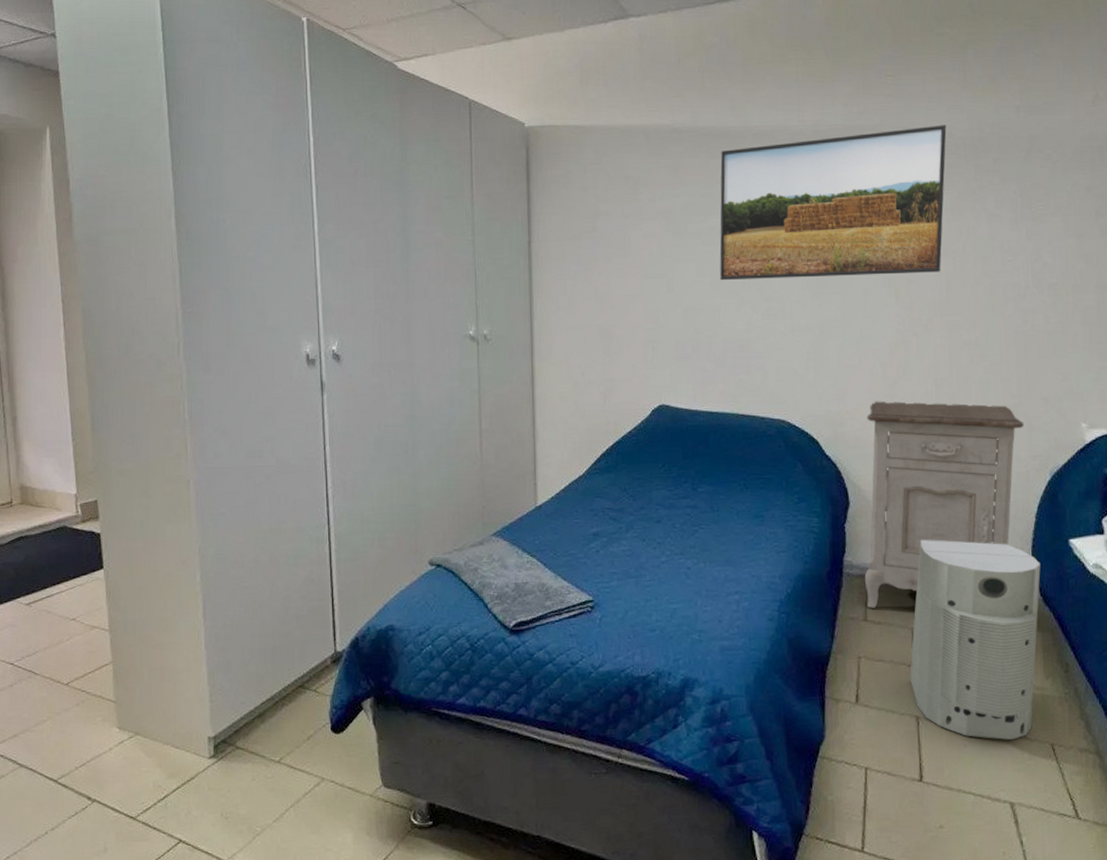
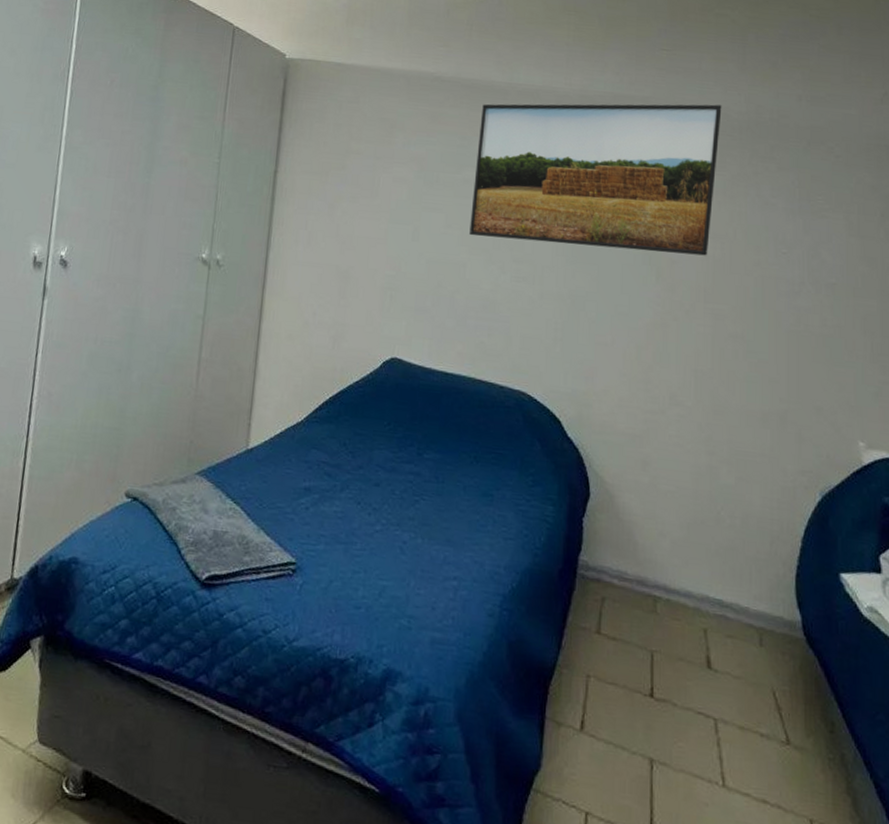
nightstand: present [864,401,1024,608] -> none [600,385,793,621]
air purifier: present [910,539,1041,741] -> none [645,548,805,808]

